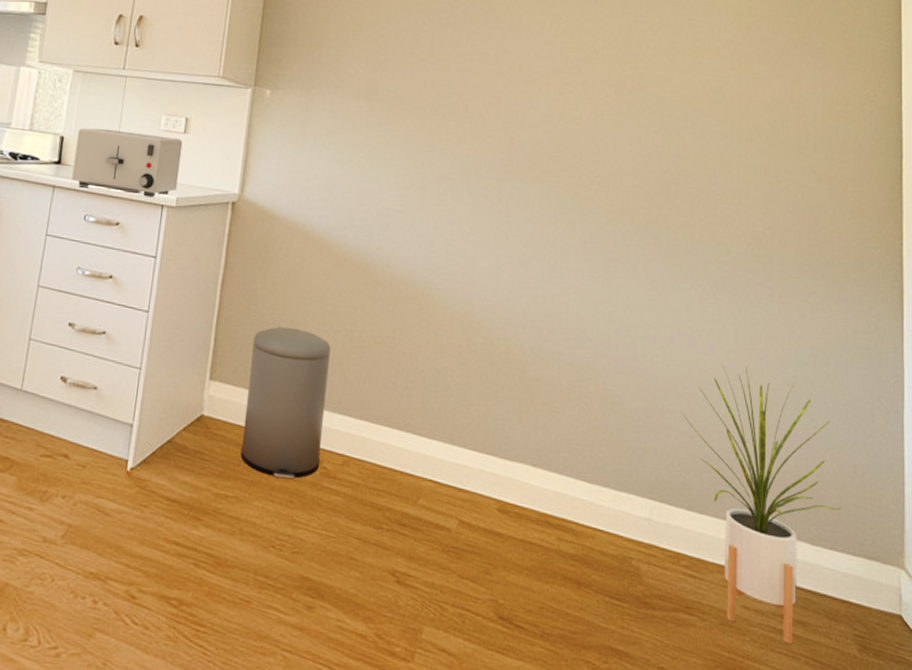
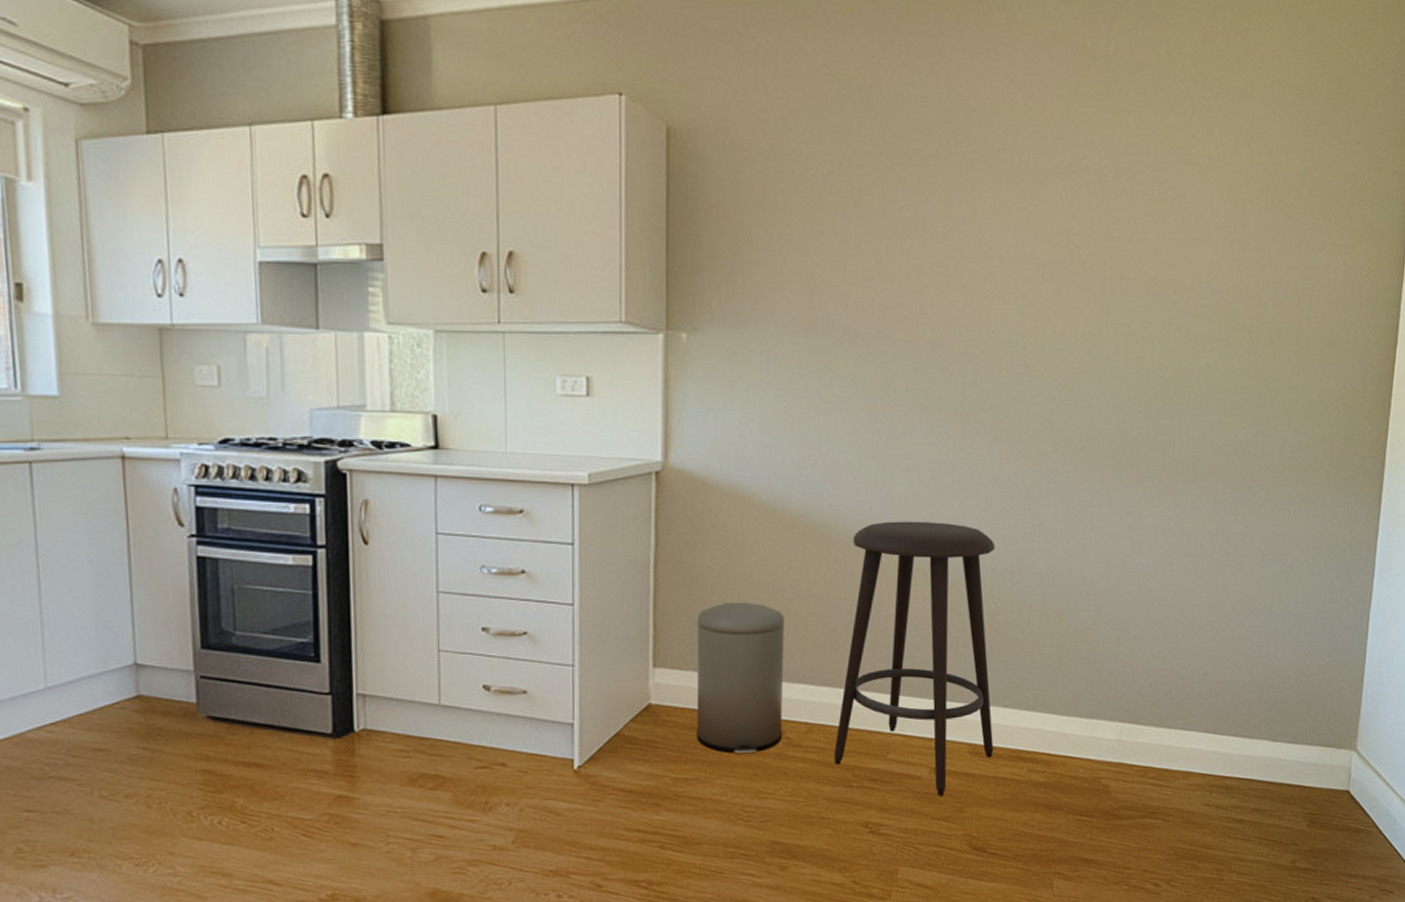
toaster: present [71,127,183,198] -> none [453,400,588,477]
stool: none [366,268,527,553] -> present [834,521,995,796]
house plant: present [682,364,841,645] -> none [1154,583,1303,831]

